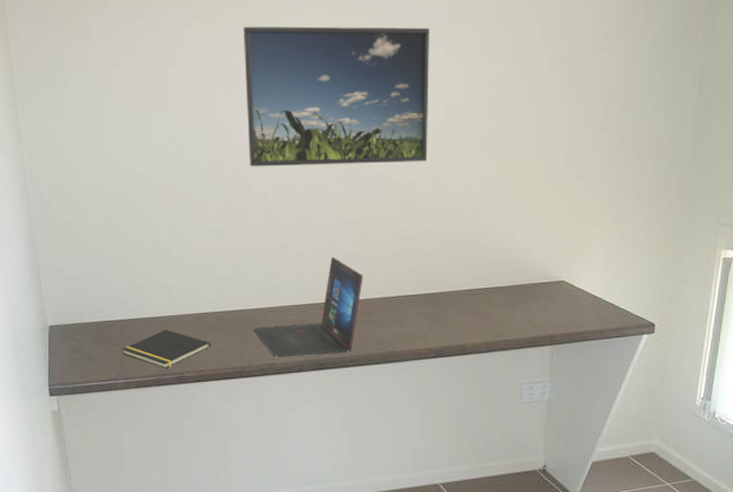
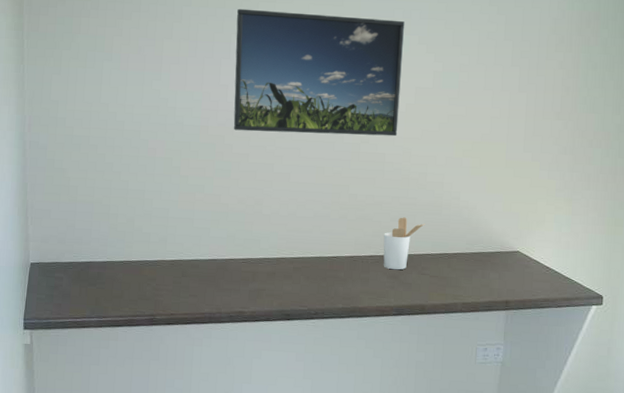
notepad: present [122,330,211,368] -> none [98,273,184,310]
laptop: present [253,256,363,357] -> none [225,215,332,307]
utensil holder: none [418,251,462,309] -> present [383,217,425,270]

